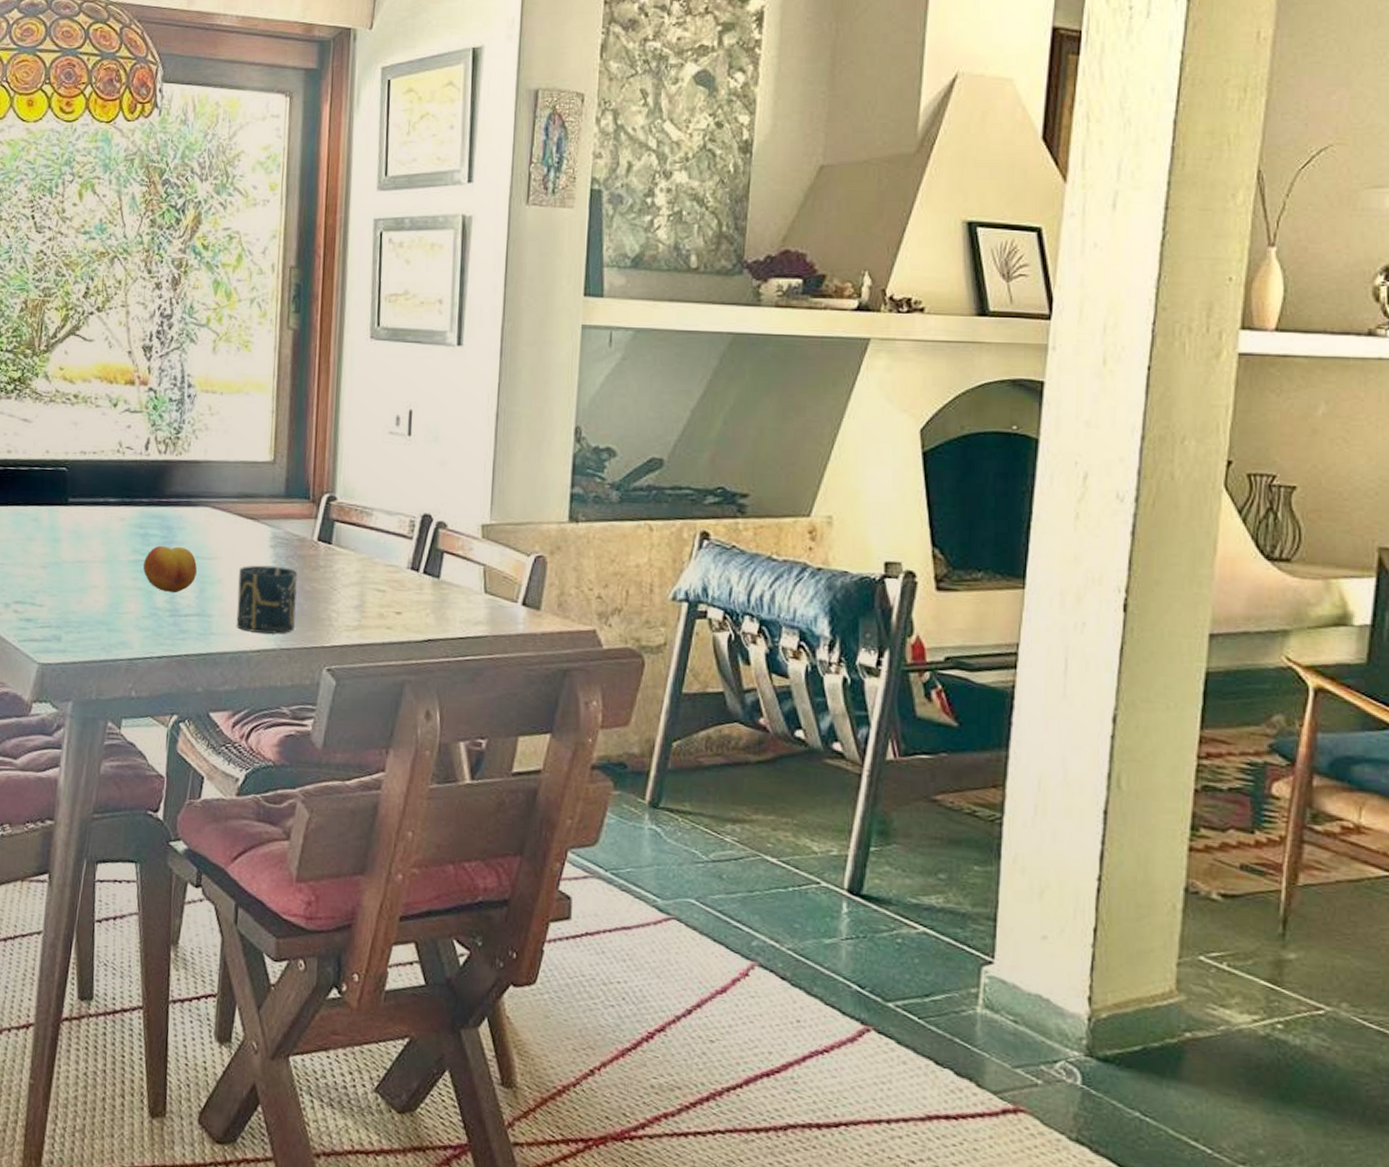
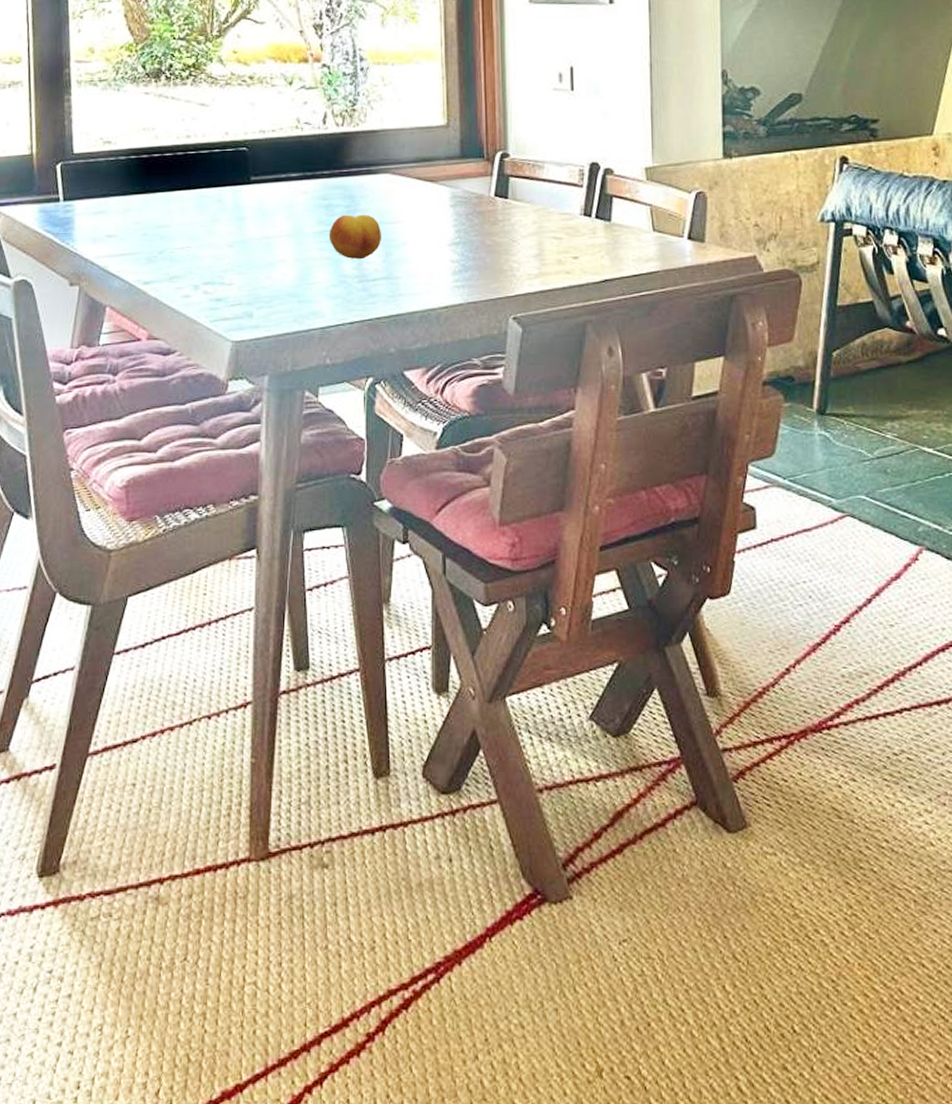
cup: present [236,565,298,634] -> none [422,224,479,290]

